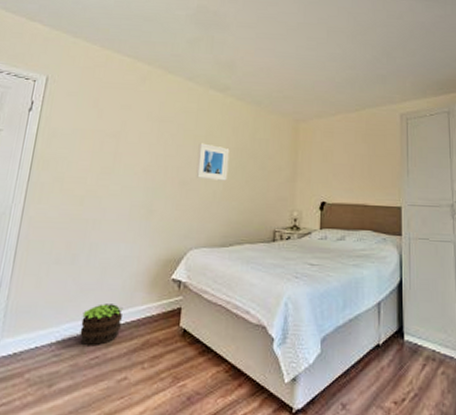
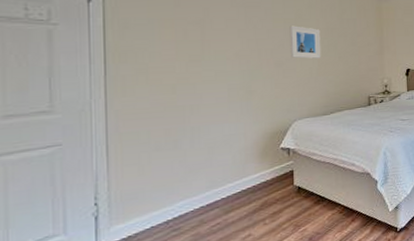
potted plant: present [79,304,123,345] -> none [196,177,237,216]

